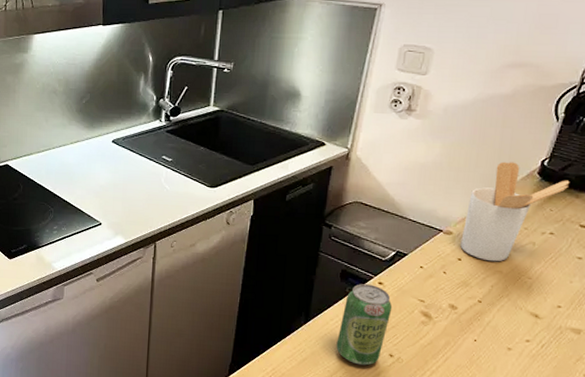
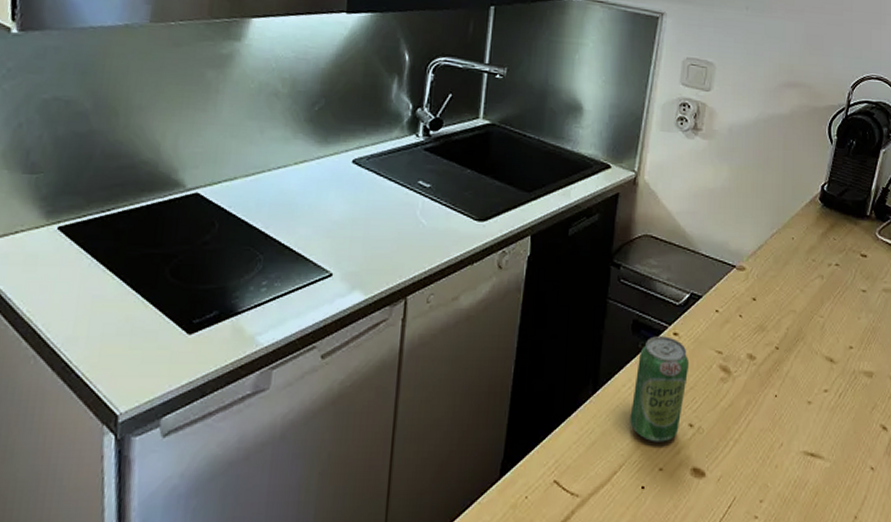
utensil holder: present [460,161,570,262] -> none [754,186,848,300]

